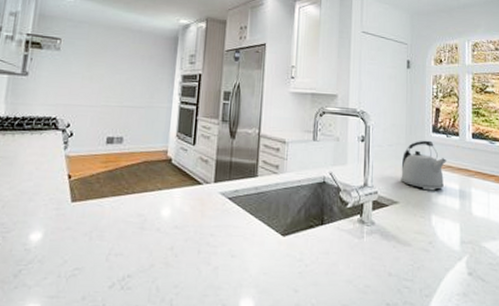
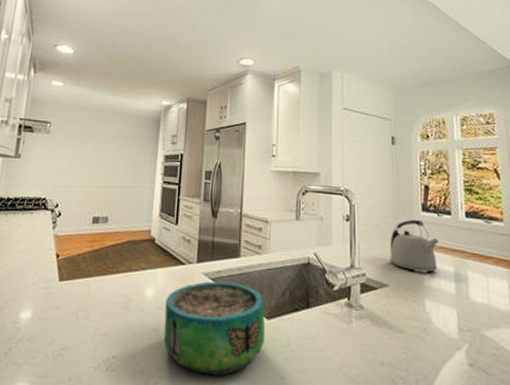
decorative bowl: none [180,200,281,291] -> present [164,281,266,376]

